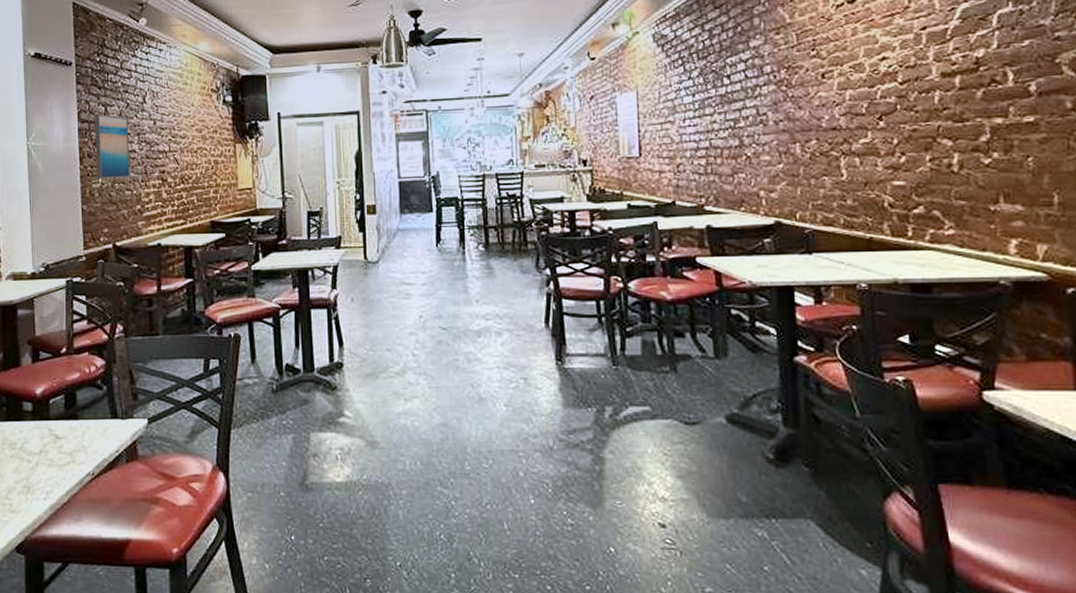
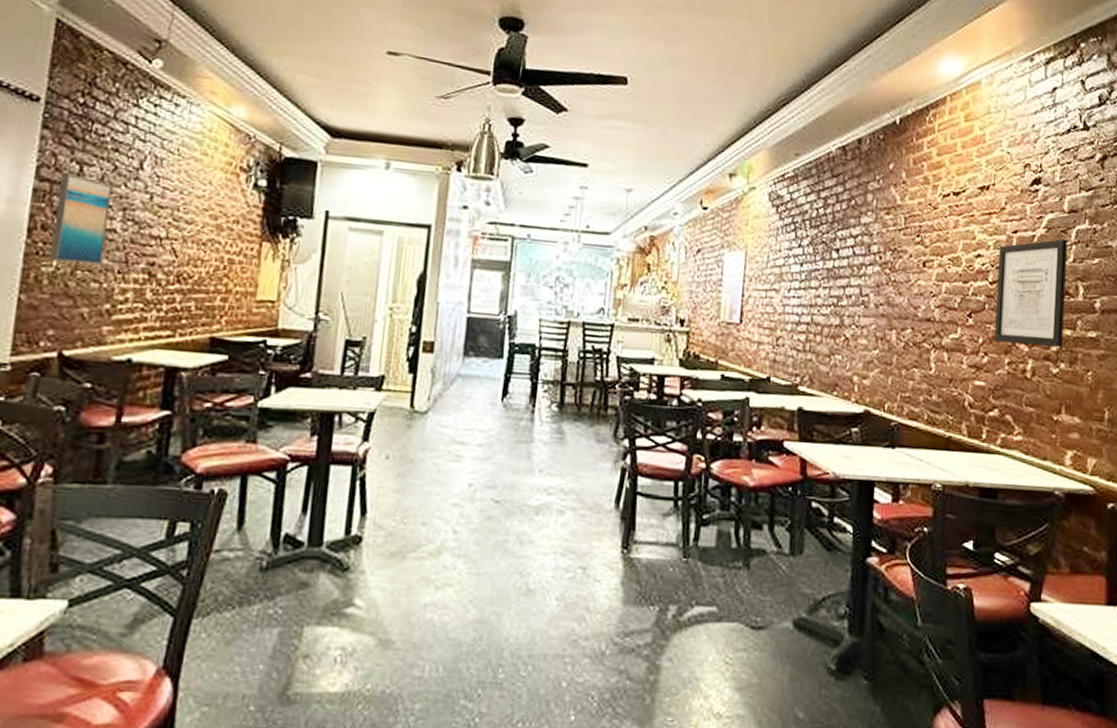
wall art: none [907,26,993,141] -> present [994,238,1067,347]

